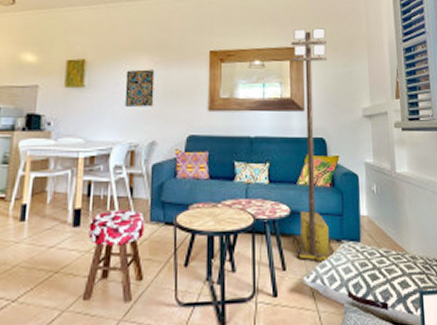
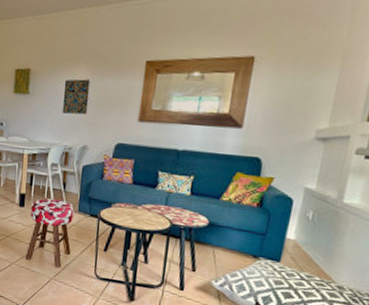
portable light tower: present [291,28,338,262] -> none [207,33,289,273]

